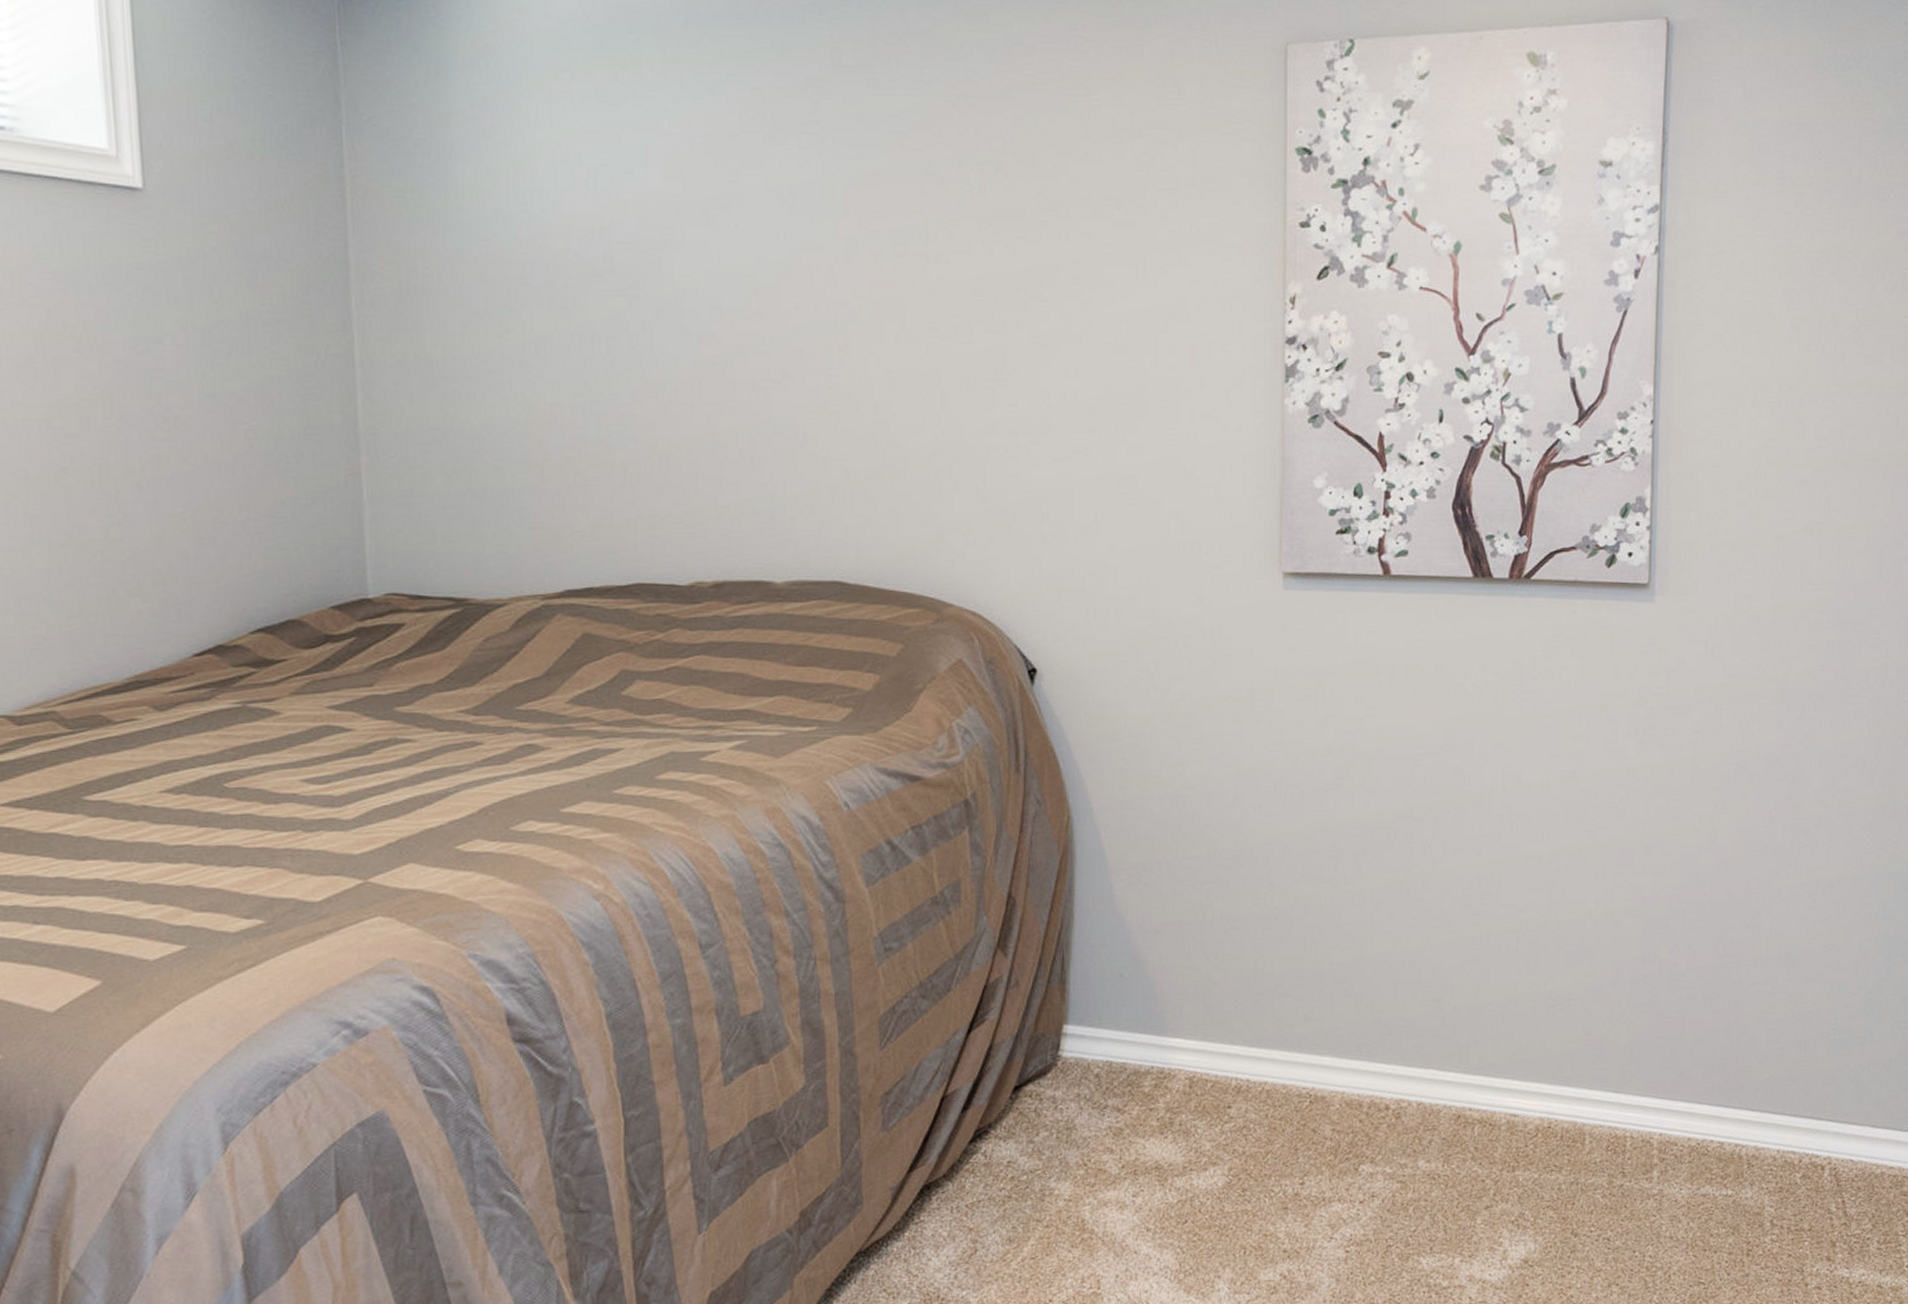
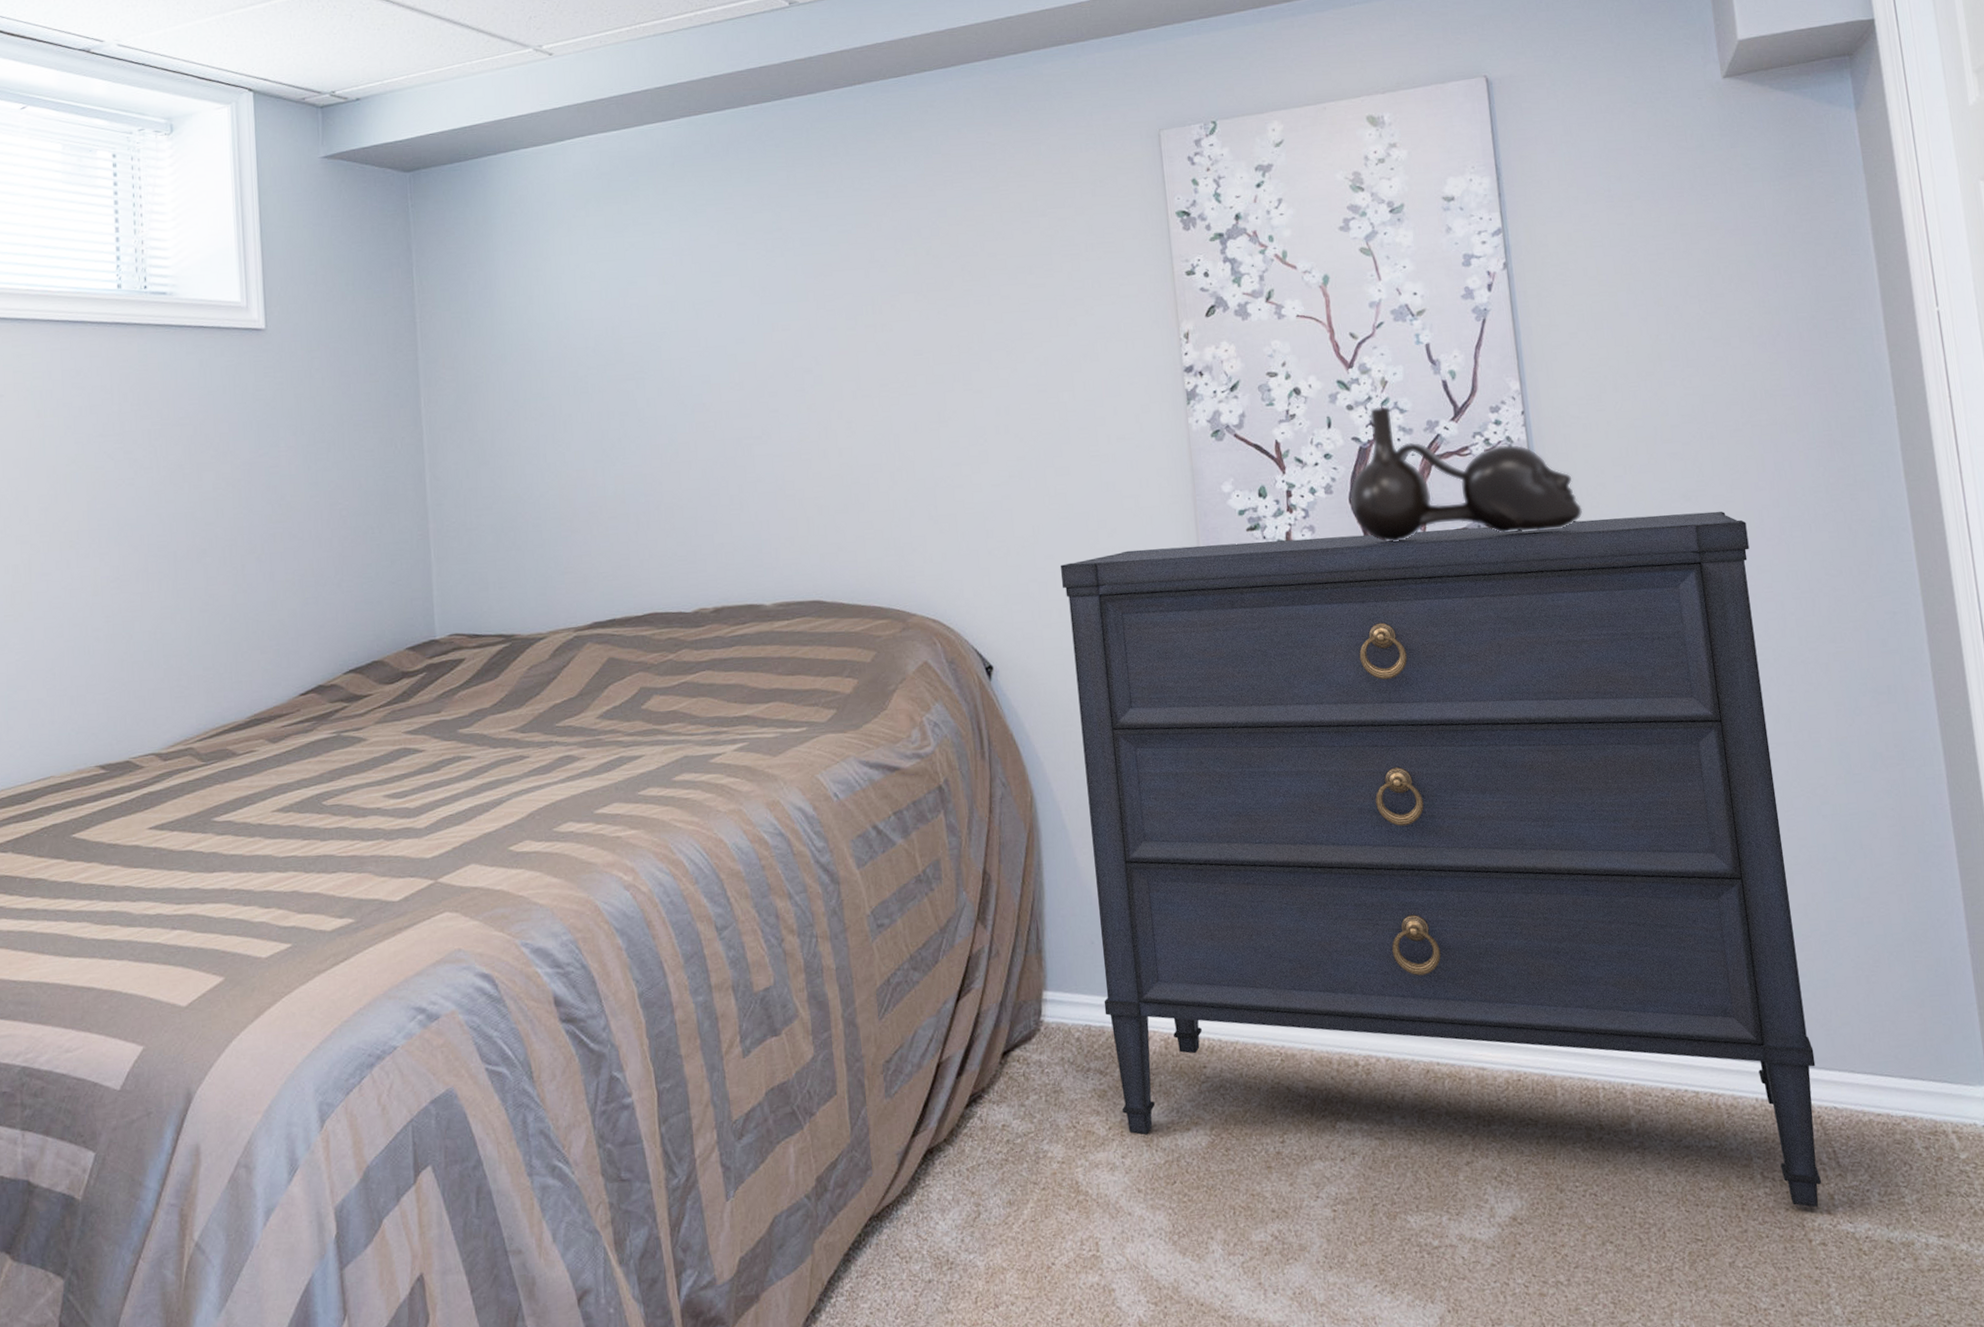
dresser: none [1124,547,1865,1254] -> present [1061,511,1822,1207]
decorative vase: none [1453,402,1700,557] -> present [1350,406,1583,542]

